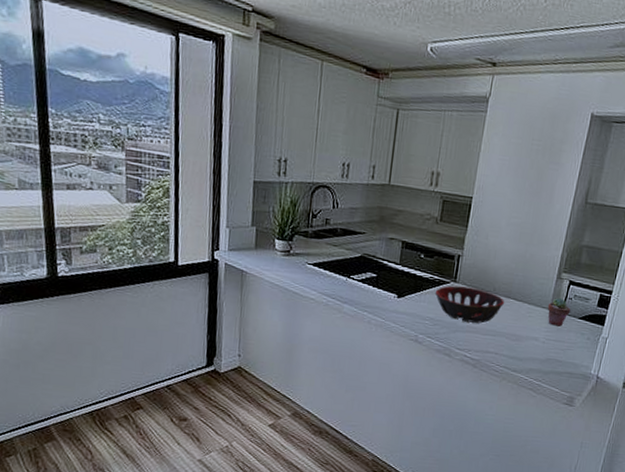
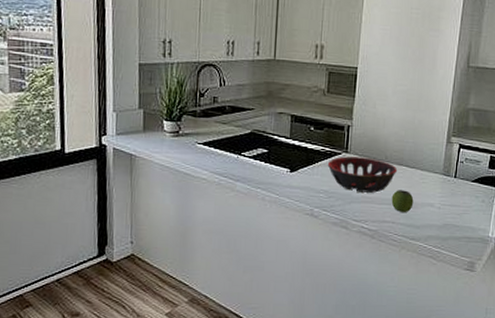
apple: none [496,322,519,344] -> present [391,190,414,212]
potted succulent: present [547,298,571,327] -> none [440,162,463,191]

